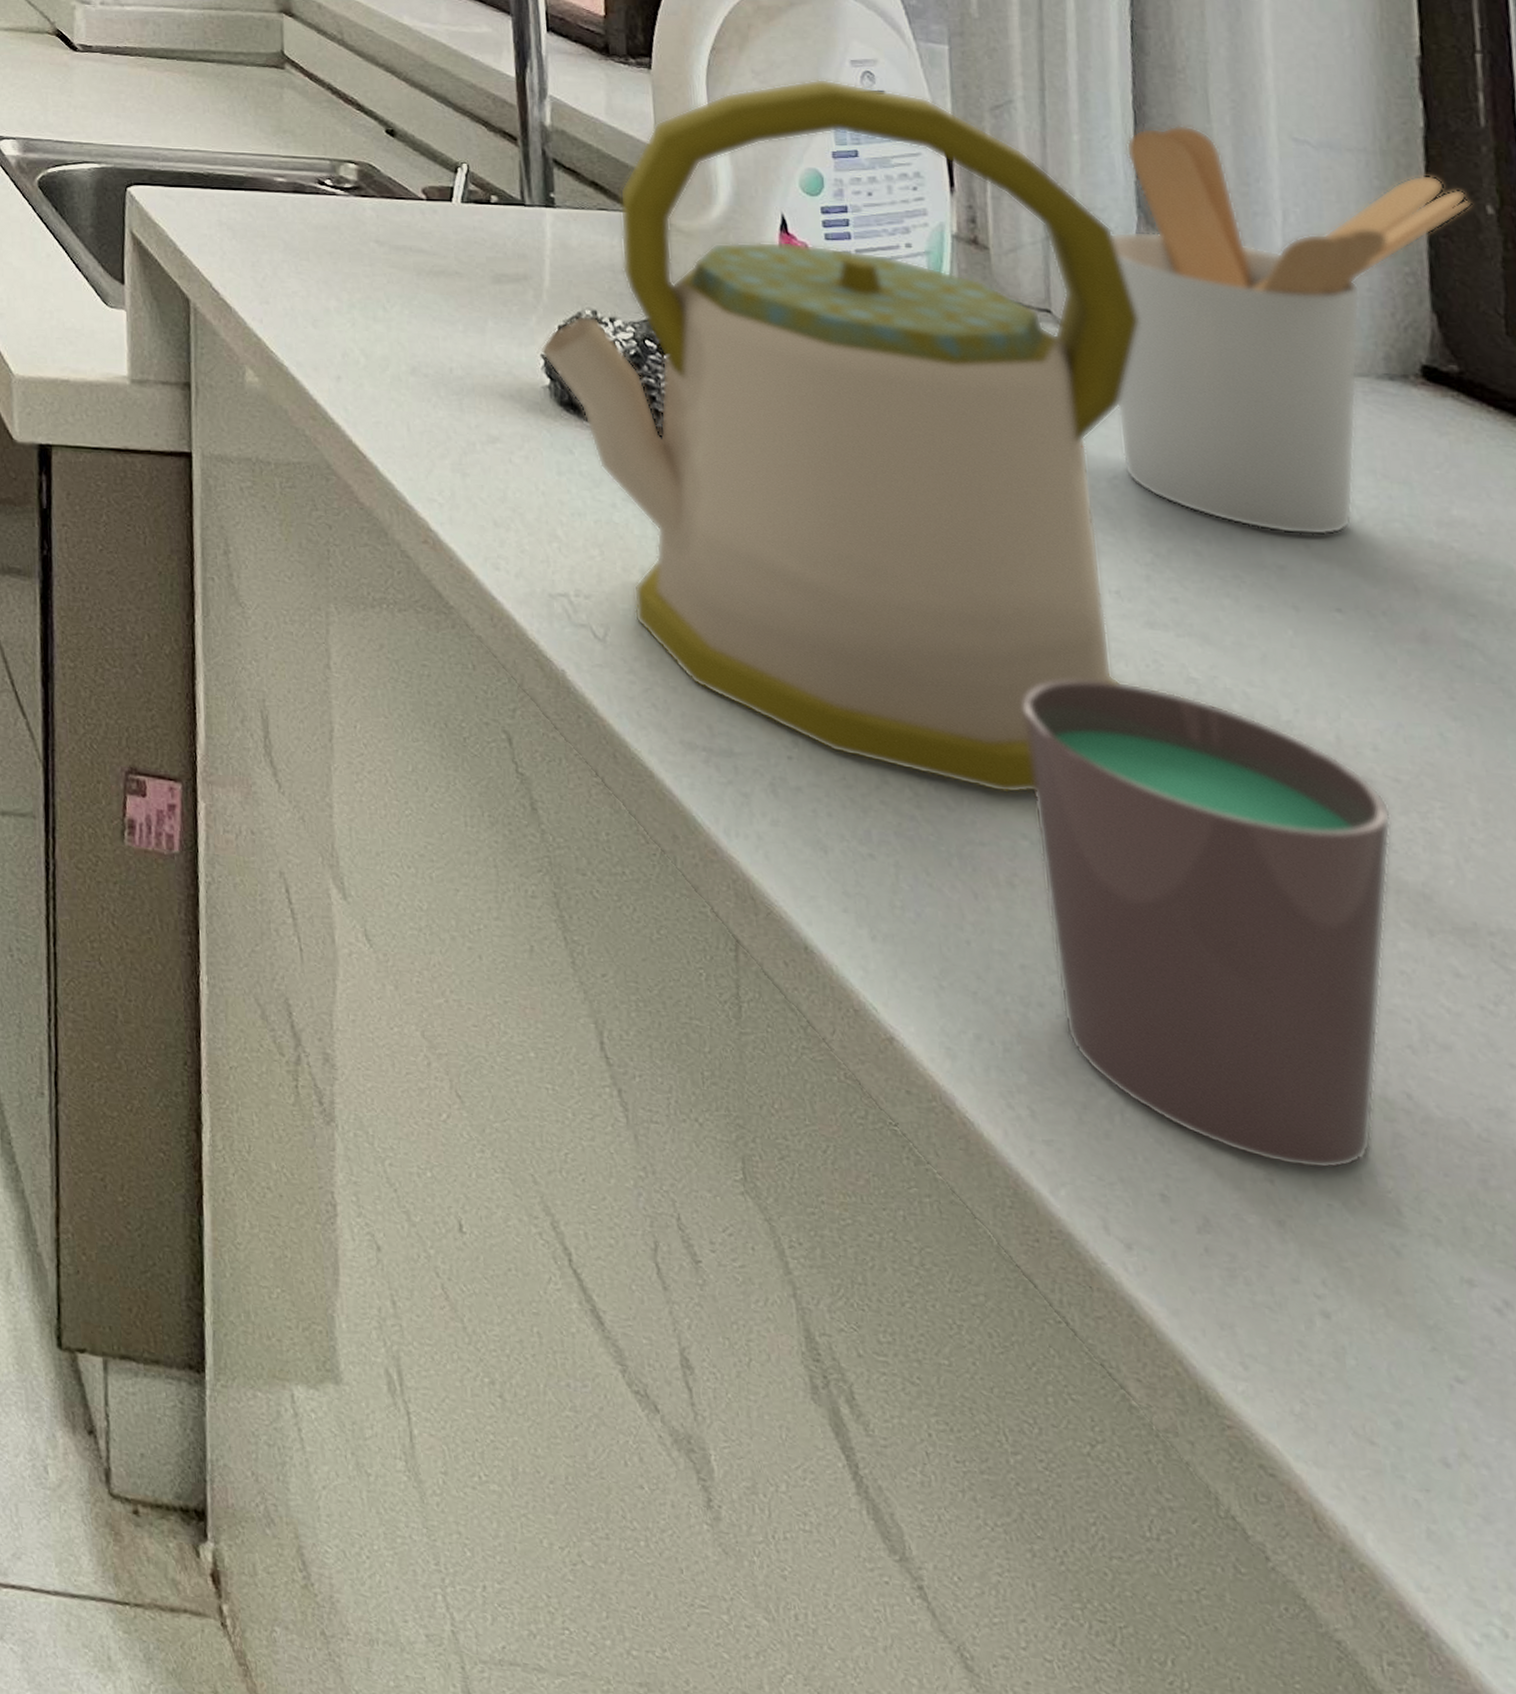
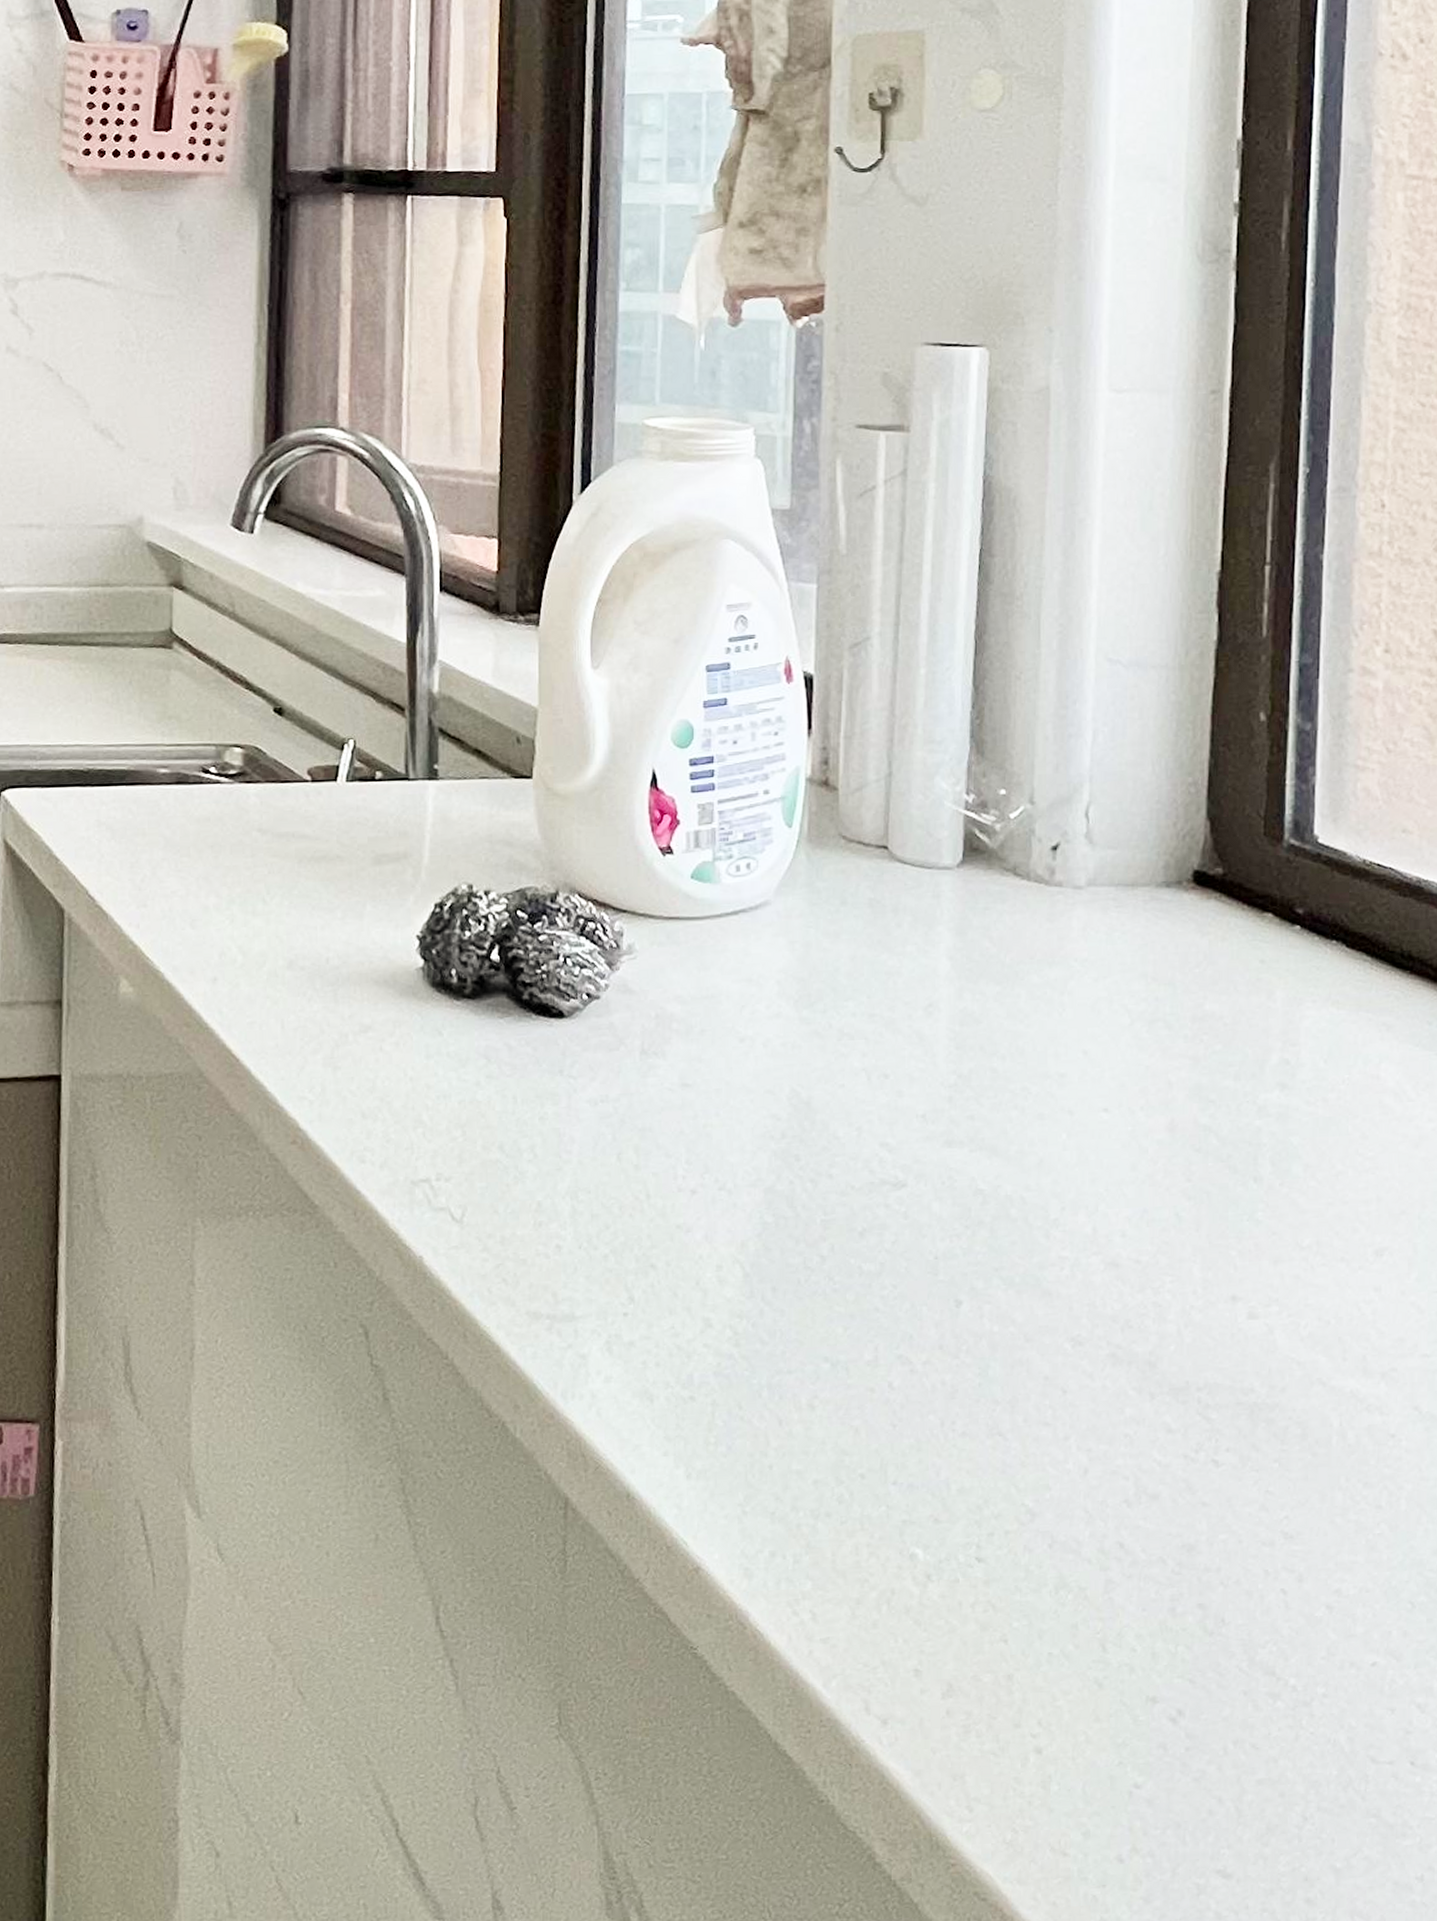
kettle: present [539,78,1139,794] -> none [415,625,963,1322]
cup: present [1021,679,1392,1170] -> none [833,1200,1130,1625]
utensil holder: present [1111,124,1473,536] -> none [936,651,1249,1043]

